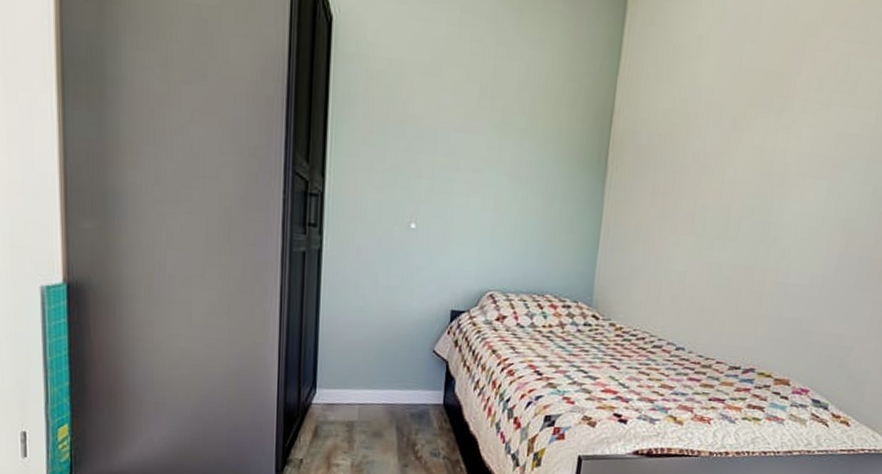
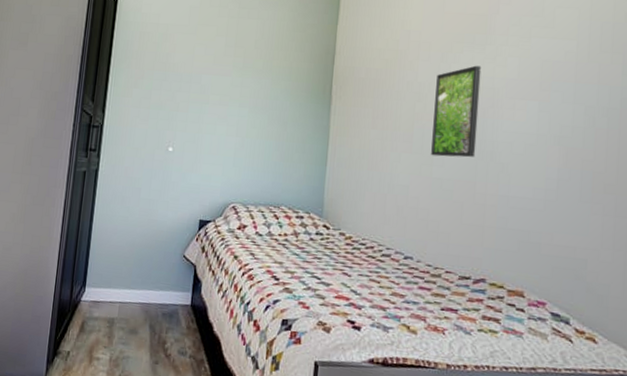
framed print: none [712,135,775,242] -> present [431,65,482,158]

